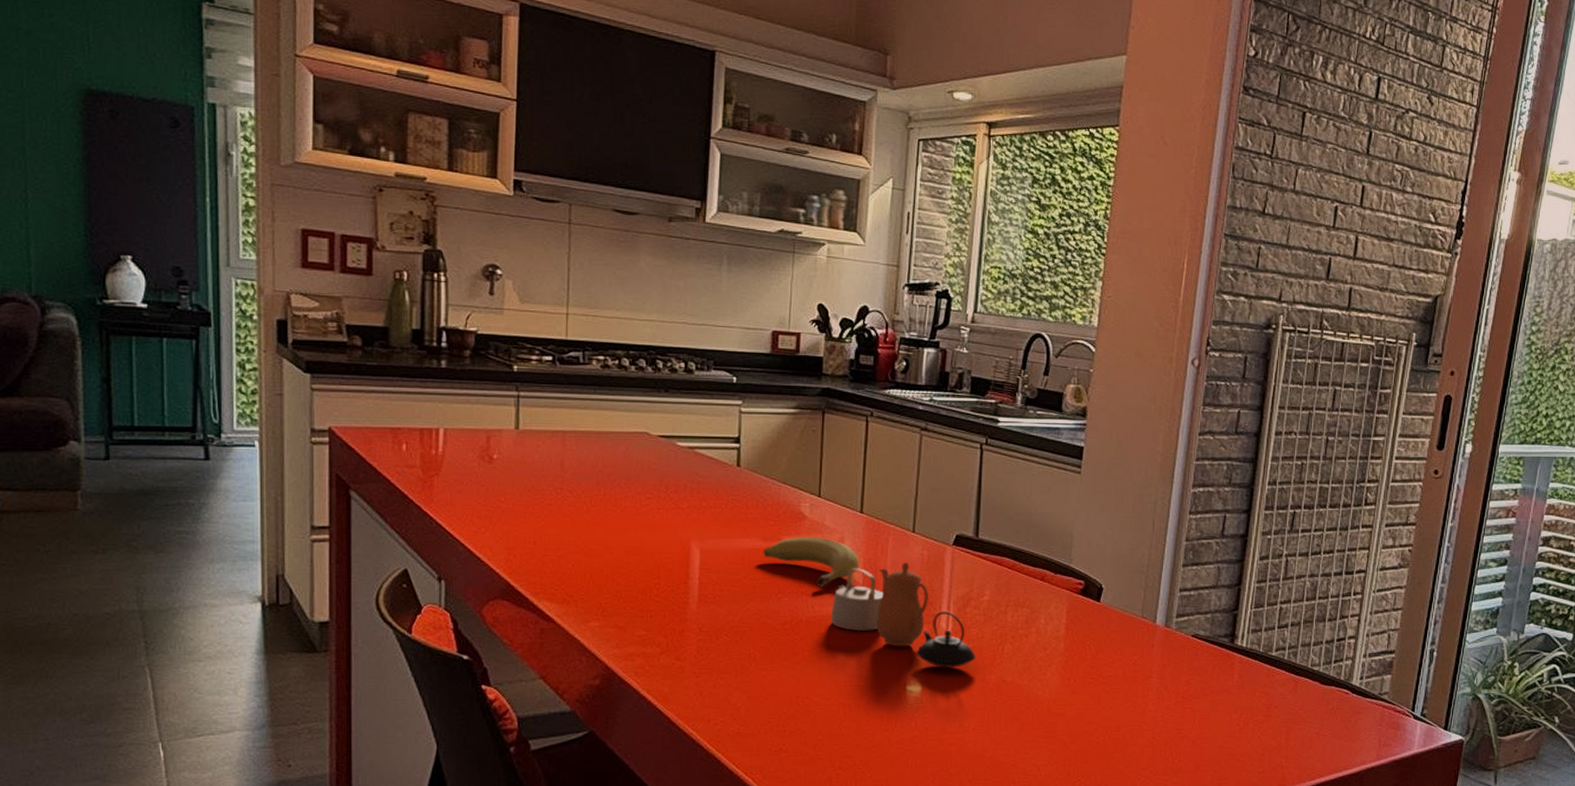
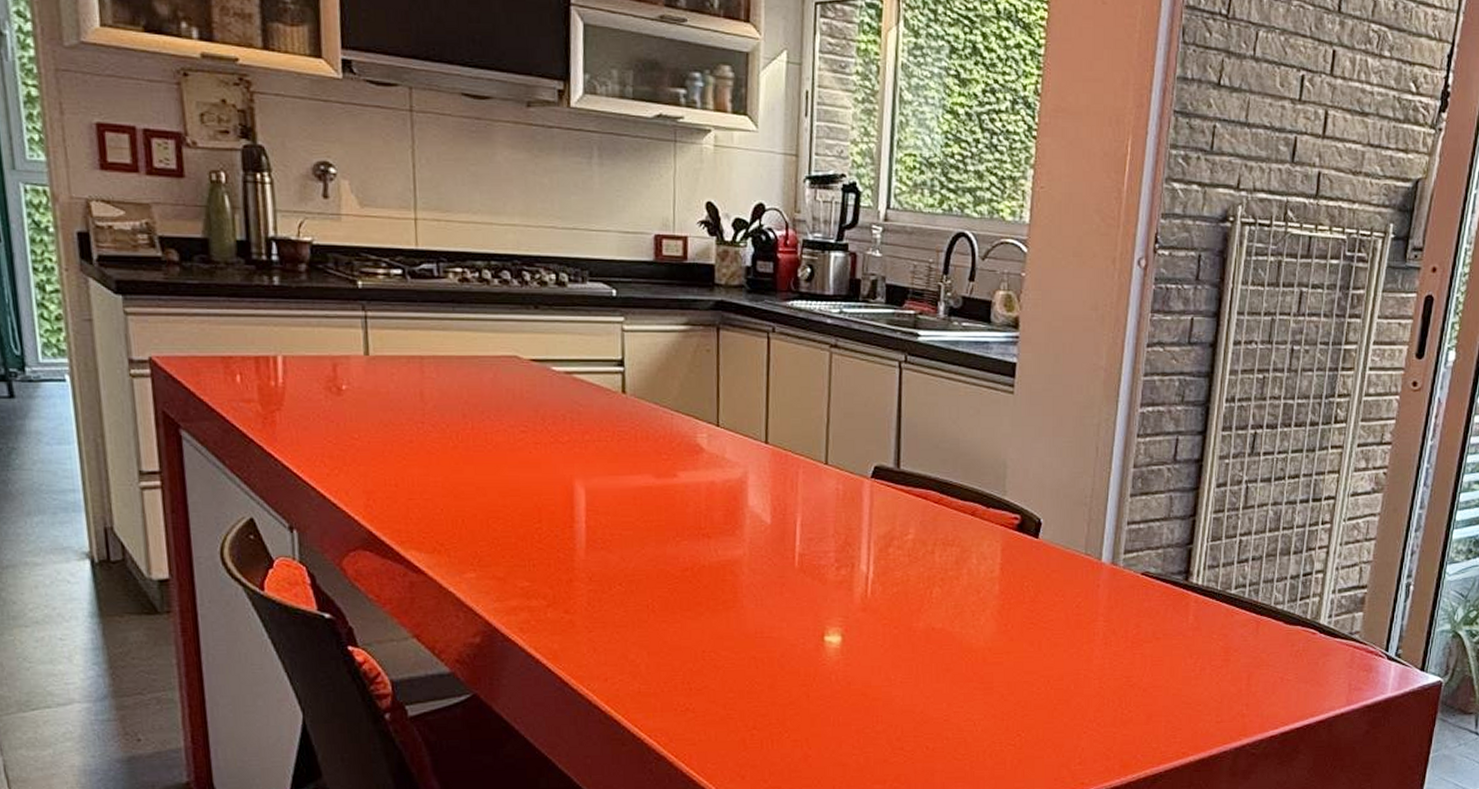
fruit: present [763,536,859,588] -> none [656,471,766,529]
teapot: present [831,561,976,668] -> none [736,497,902,615]

